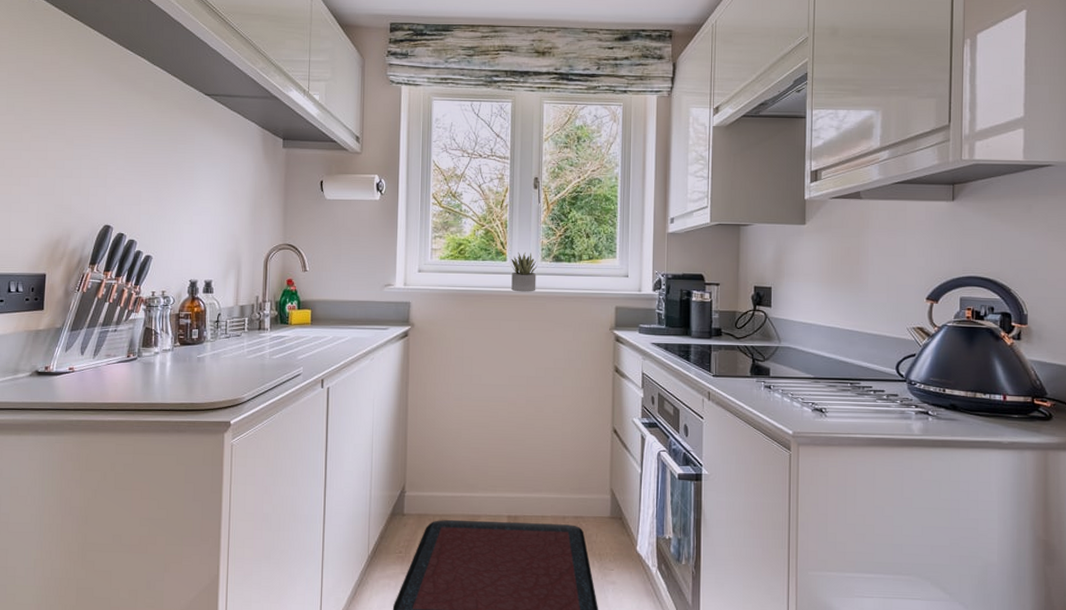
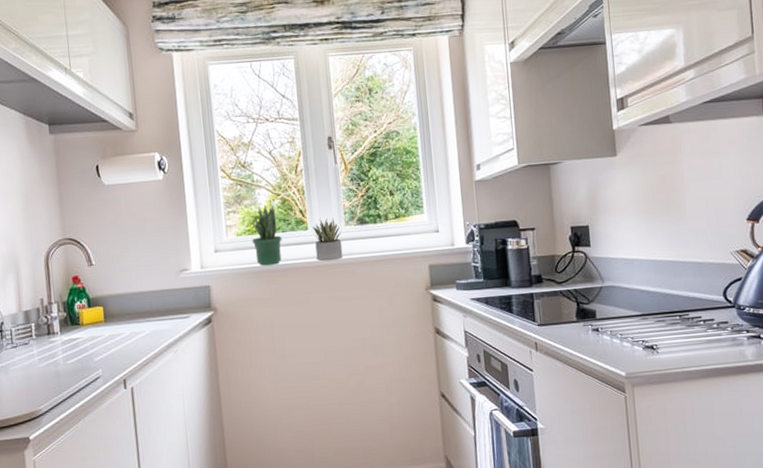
planter: none [453,233,482,291] -> present [251,204,282,267]

